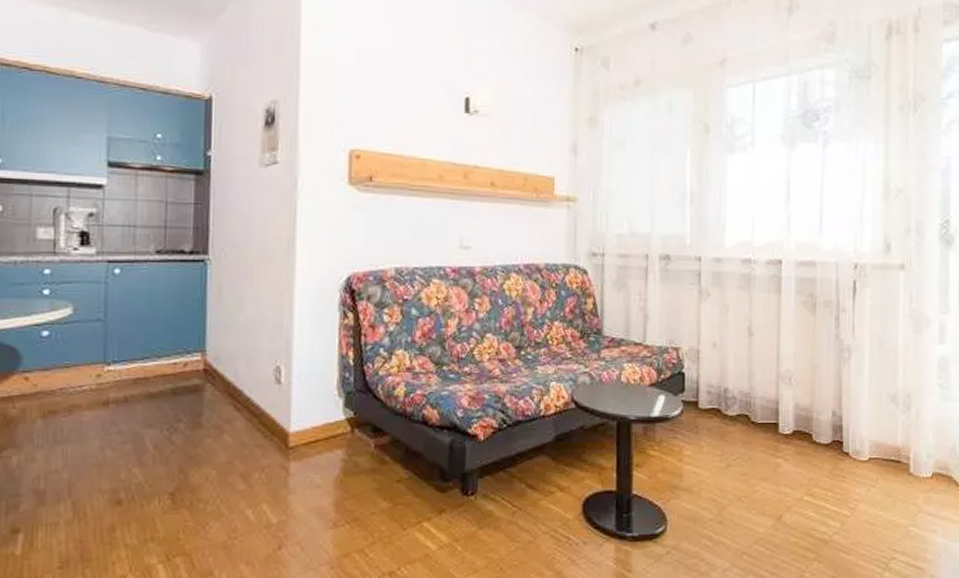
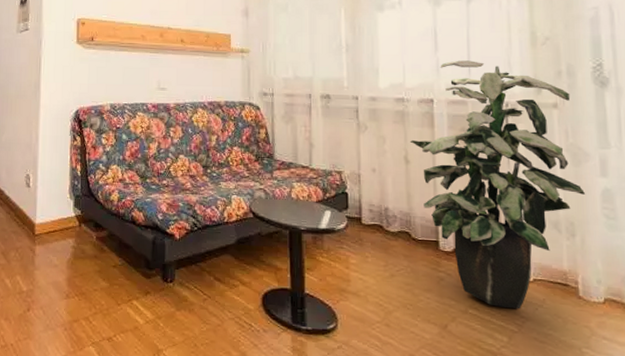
indoor plant: none [754,214,924,492] -> present [409,60,586,310]

